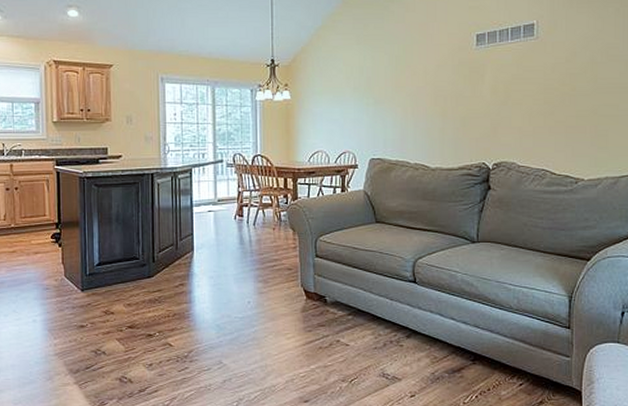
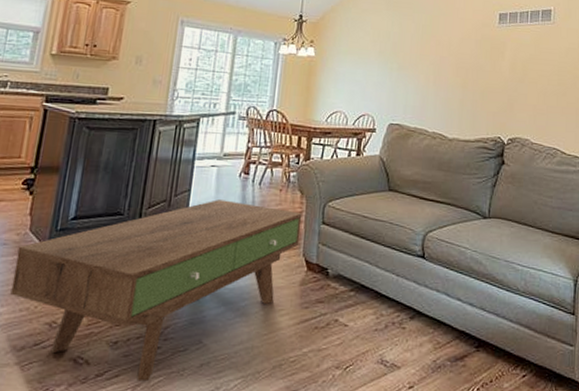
coffee table: none [58,241,297,395] -> present [10,199,302,382]

